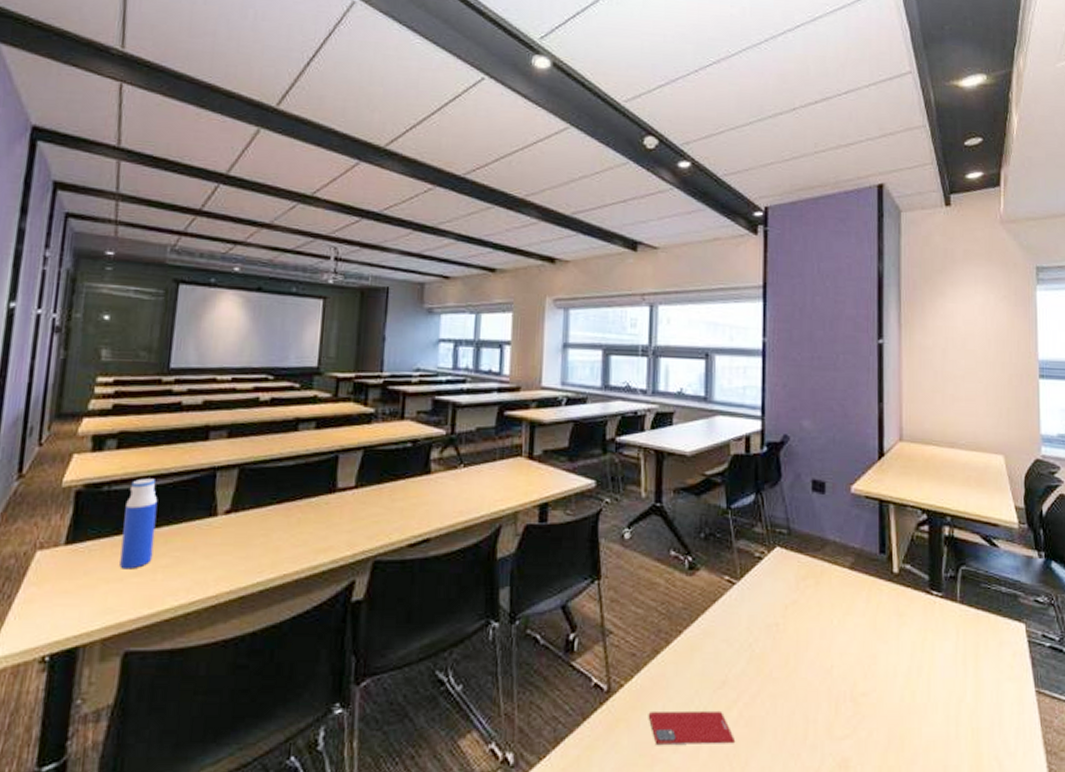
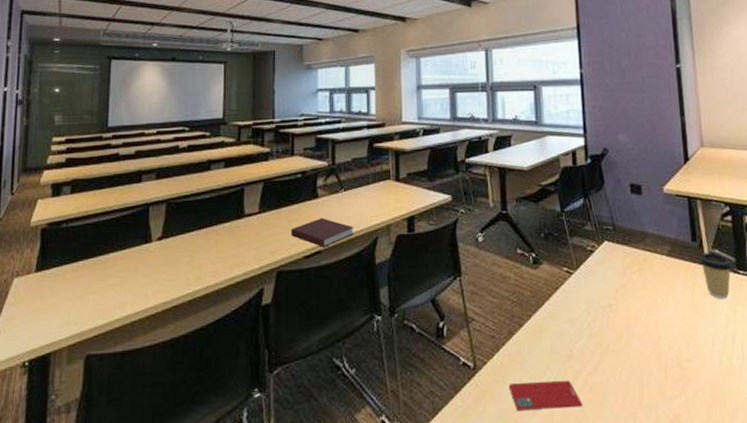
water bottle: present [119,478,158,569] -> none [78,215,105,289]
notebook: none [393,498,473,535] -> present [291,218,354,247]
coffee cup: none [885,568,926,624] -> present [698,253,733,299]

